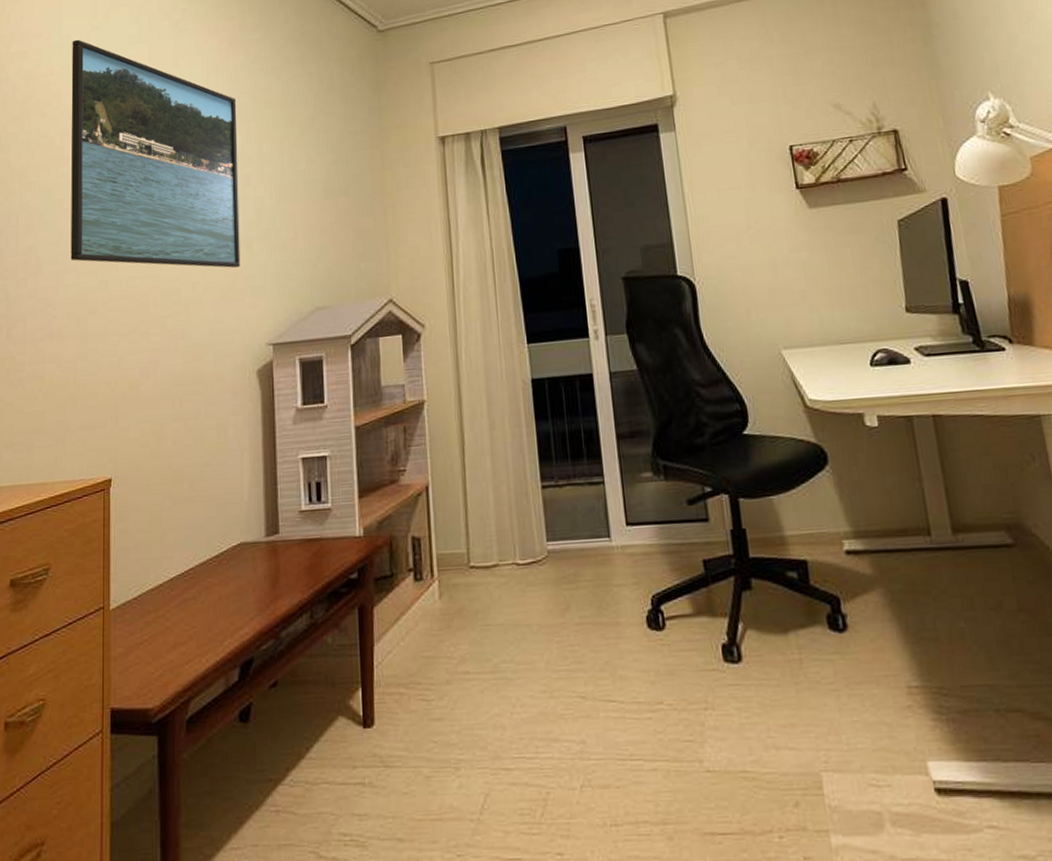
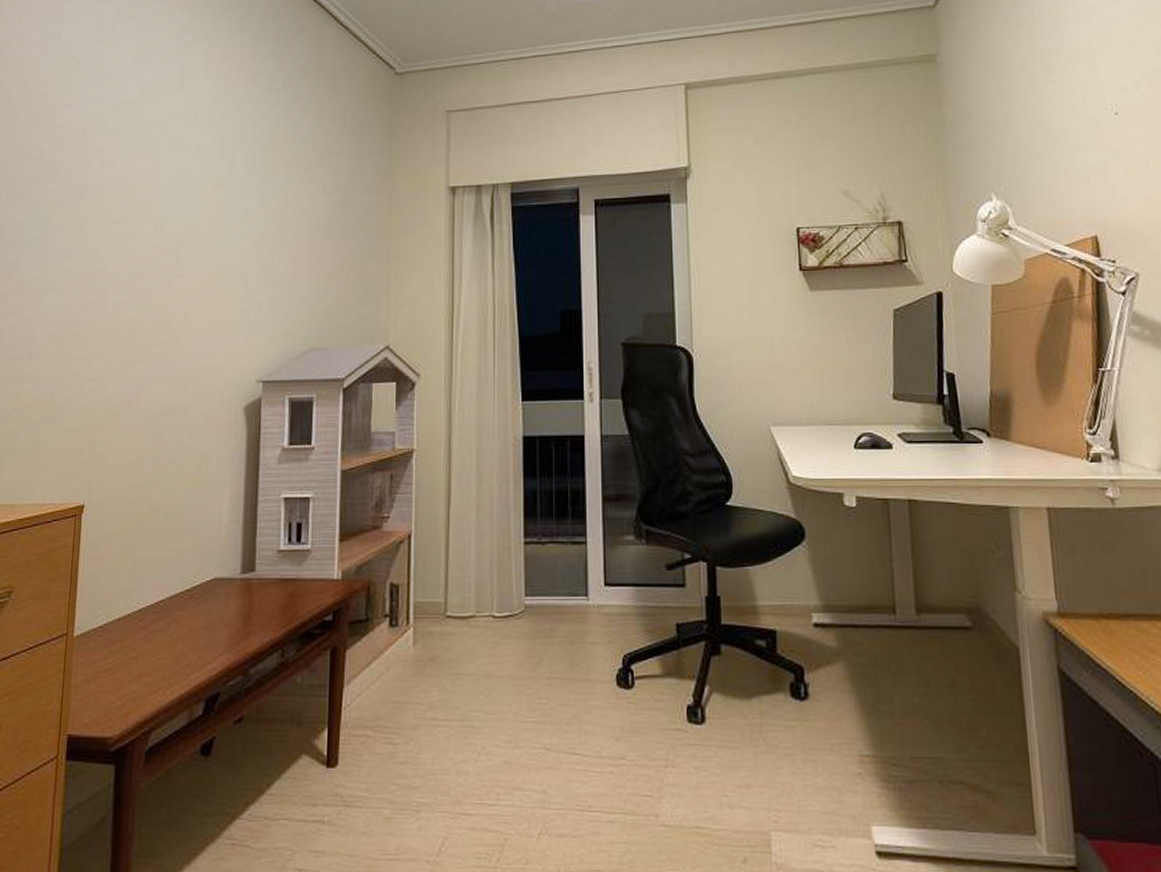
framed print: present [70,39,241,268] -> none [55,50,243,302]

